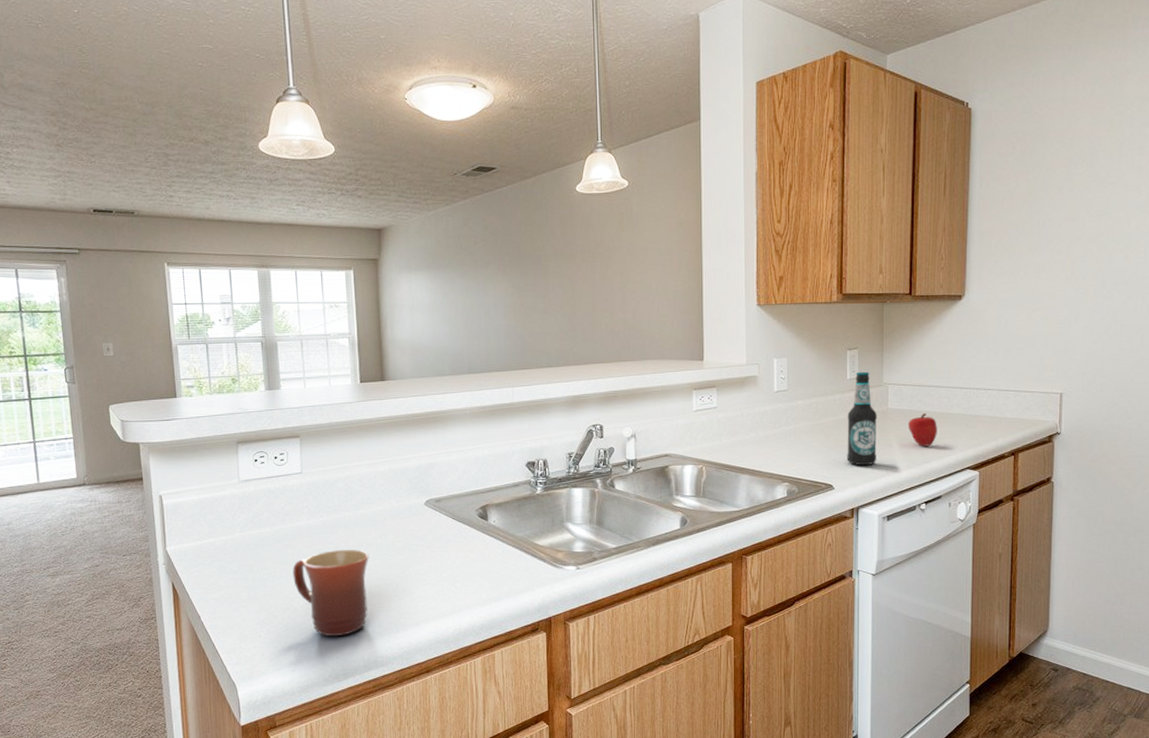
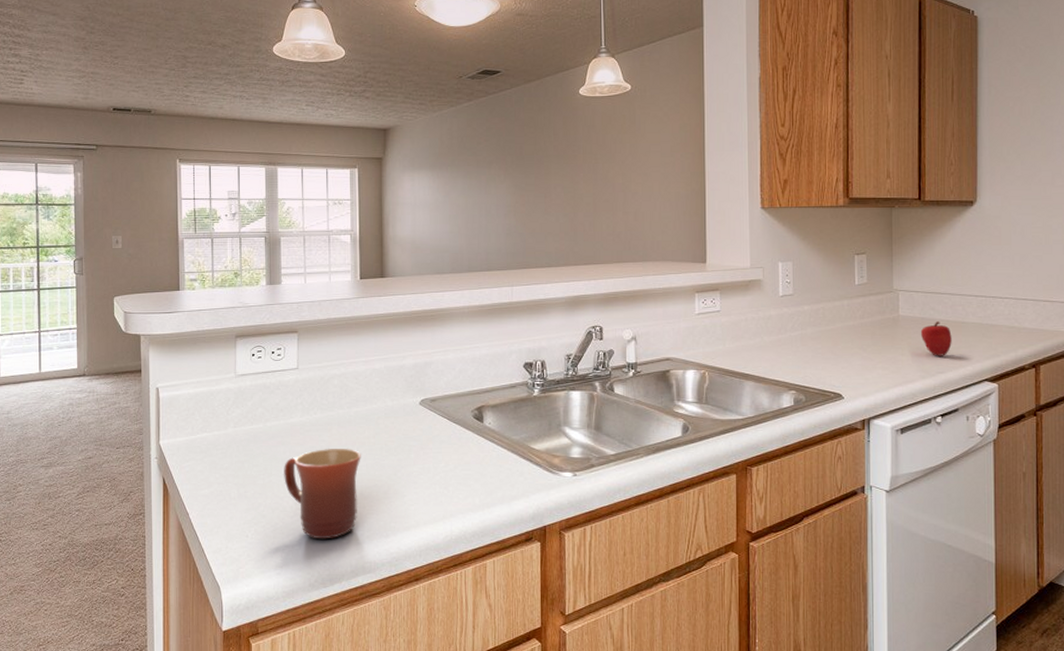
bottle: present [847,371,877,465] -> none [856,277,888,374]

